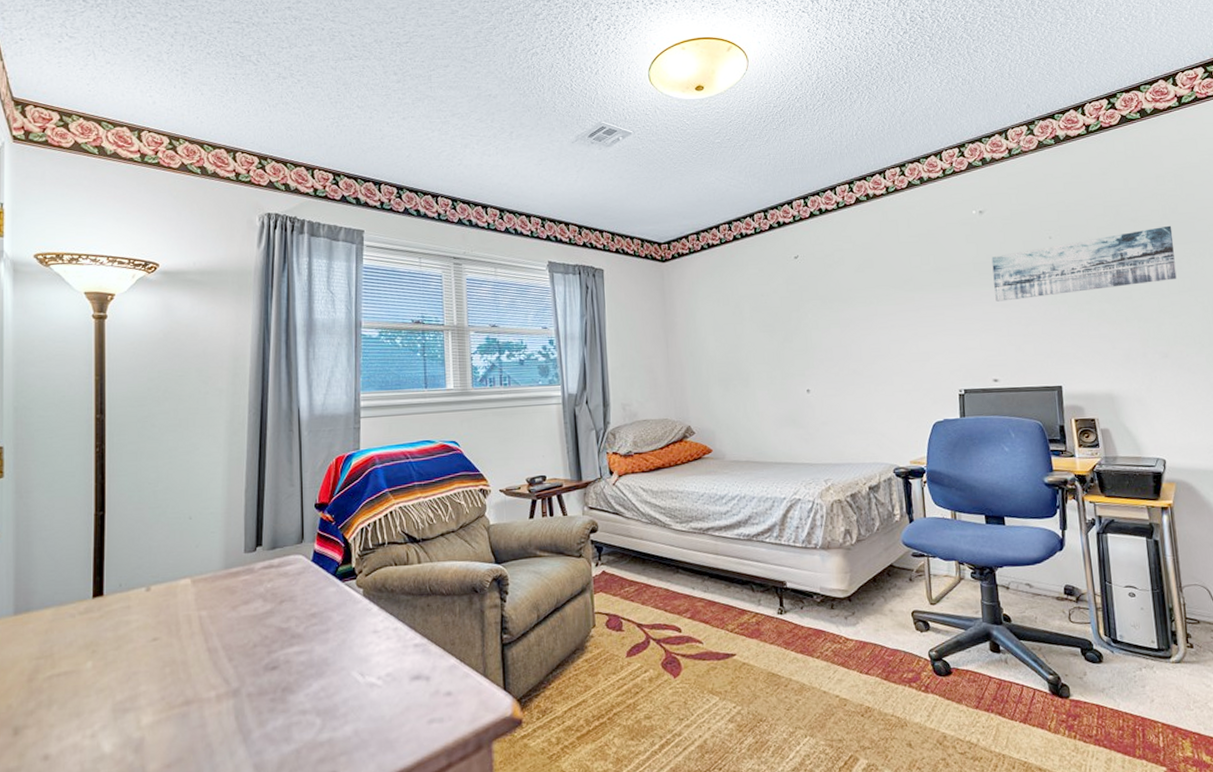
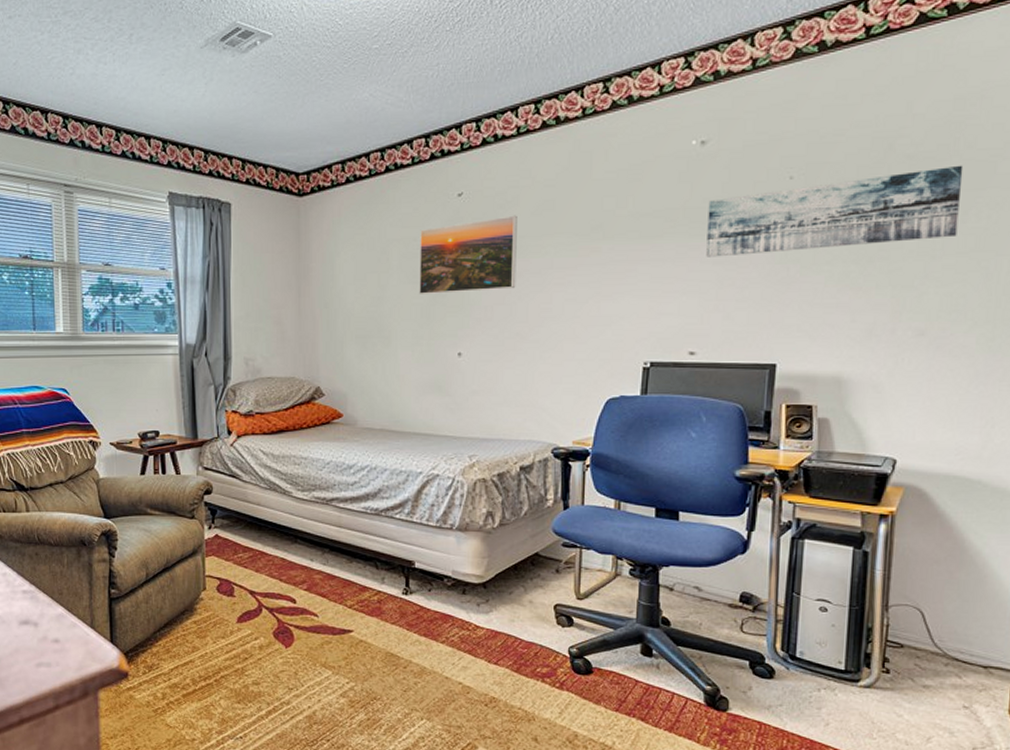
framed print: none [766,272,849,342] -> present [419,215,517,295]

